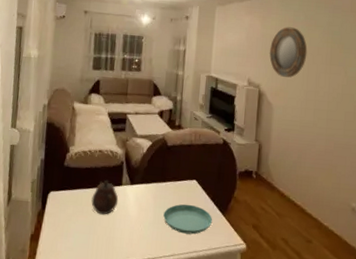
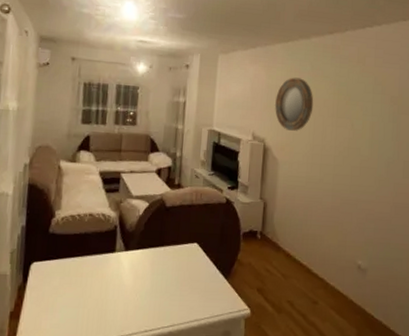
teapot: present [91,180,119,215] -> none [80,247,112,286]
saucer: present [163,204,213,235] -> none [162,269,215,302]

